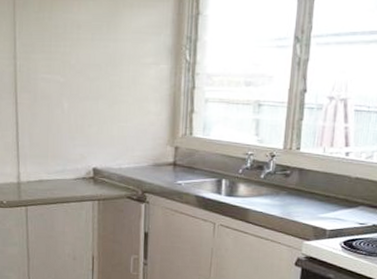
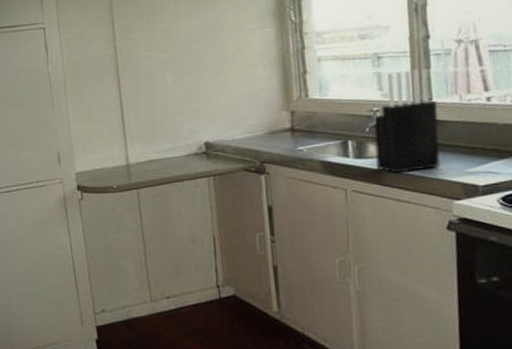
knife block: none [244,119,303,213] -> present [373,68,441,174]

